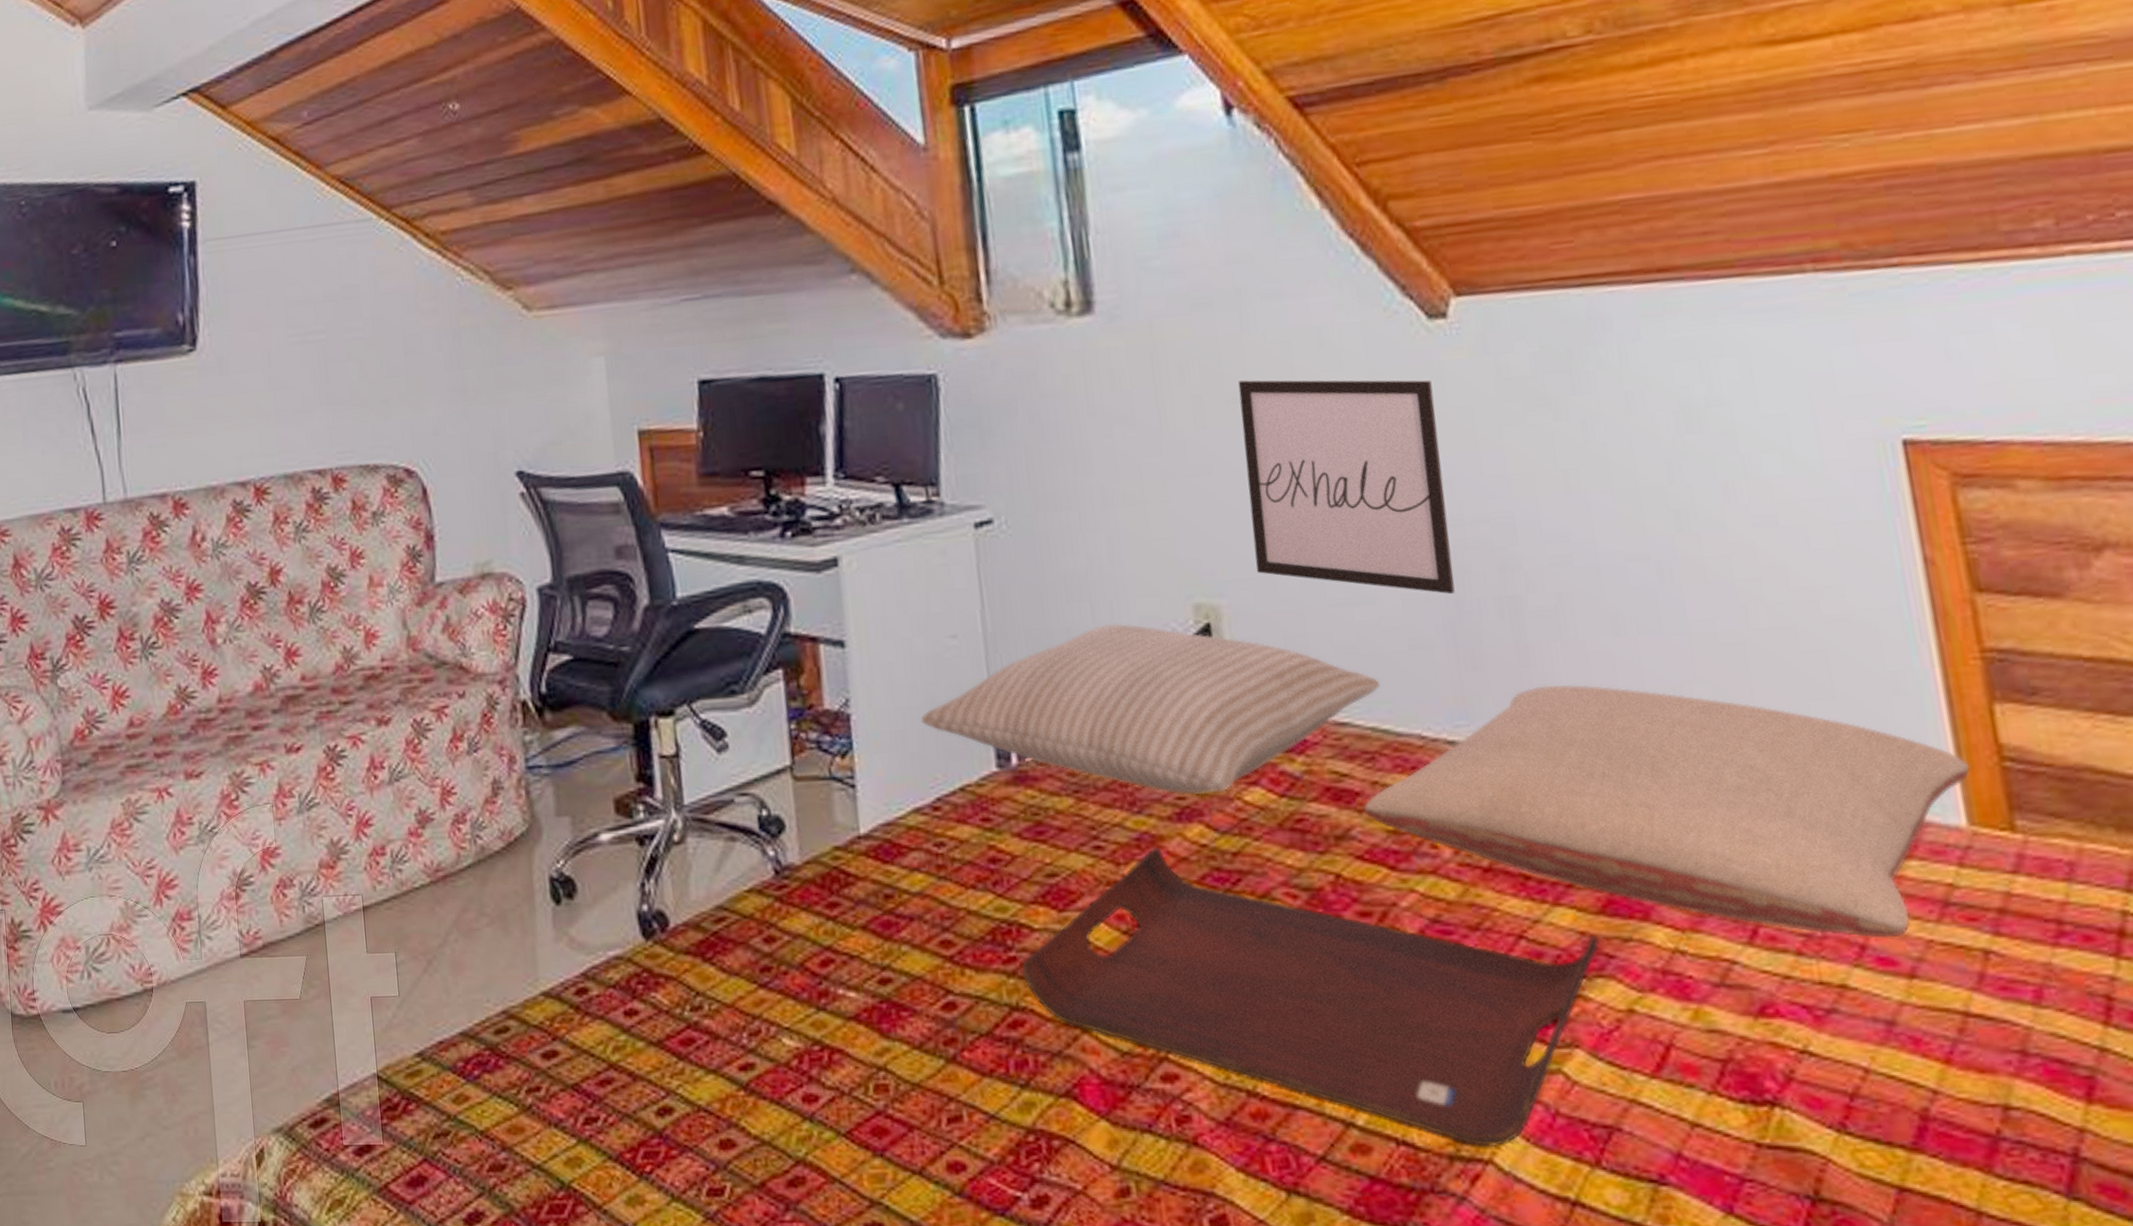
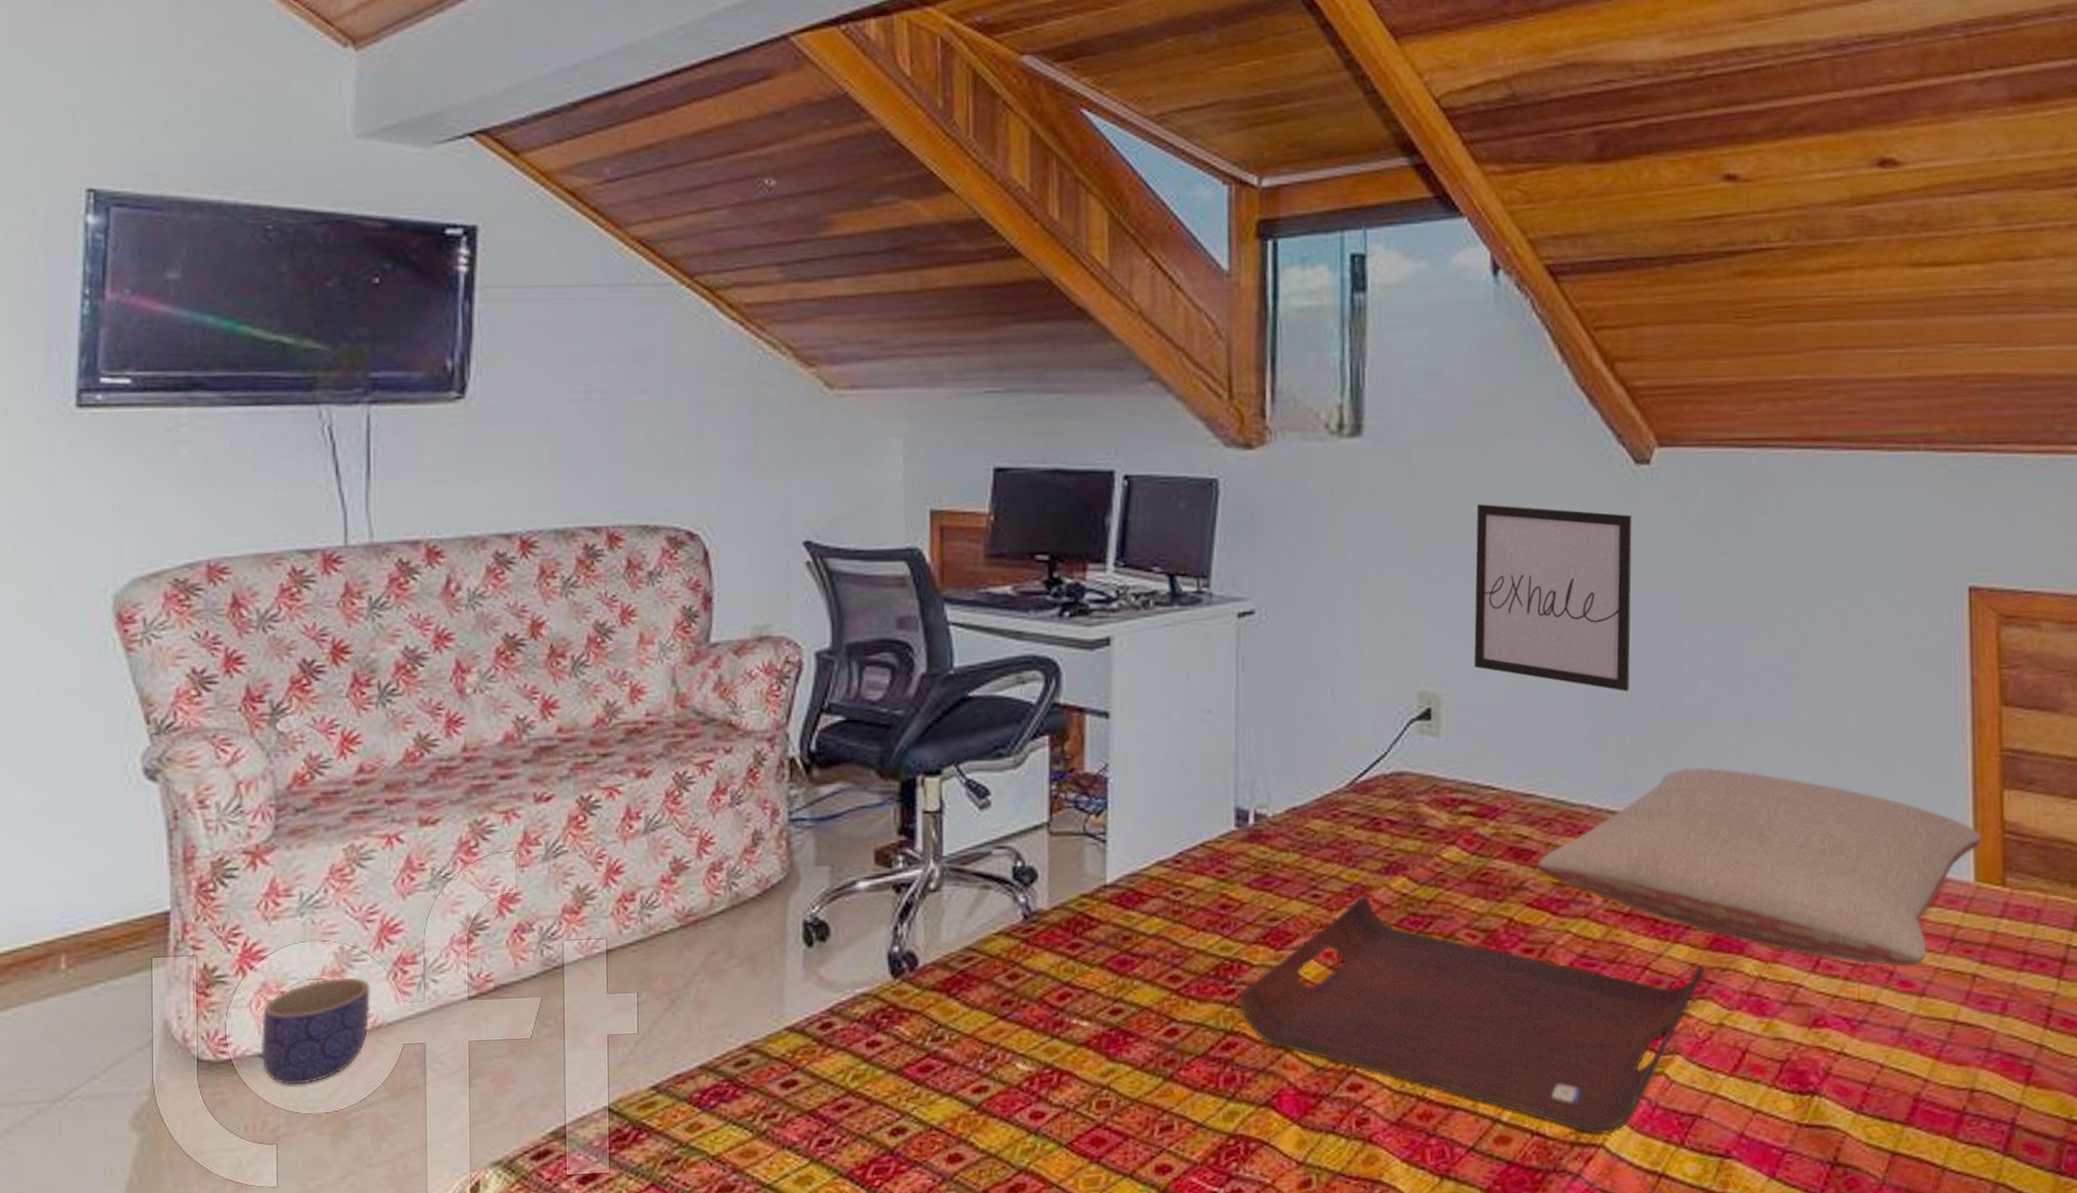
planter: none [63,933,155,1042] -> present [260,978,370,1085]
pillow: present [921,623,1381,795] -> none [1172,705,1563,853]

